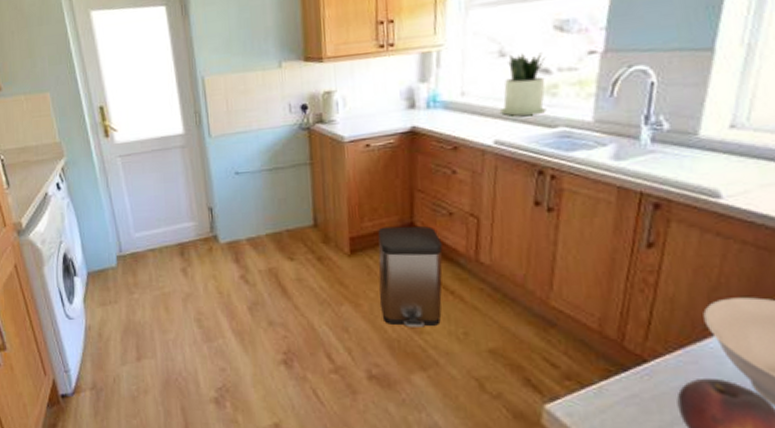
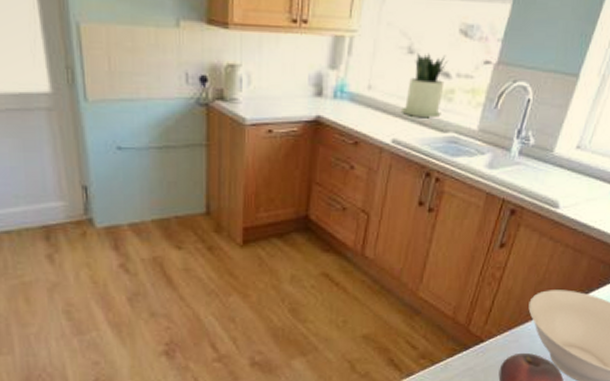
pedal bin: present [378,226,443,327] -> none [269,218,333,317]

